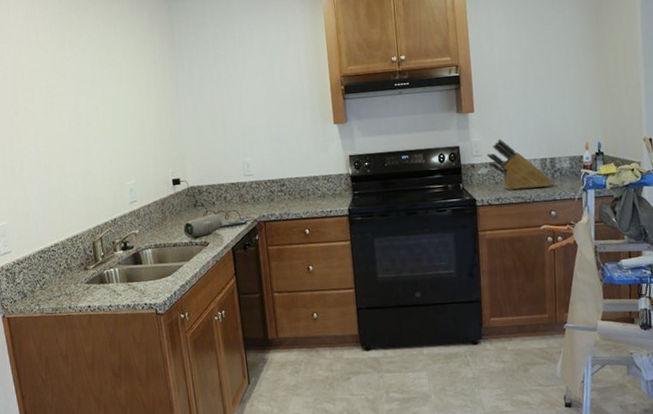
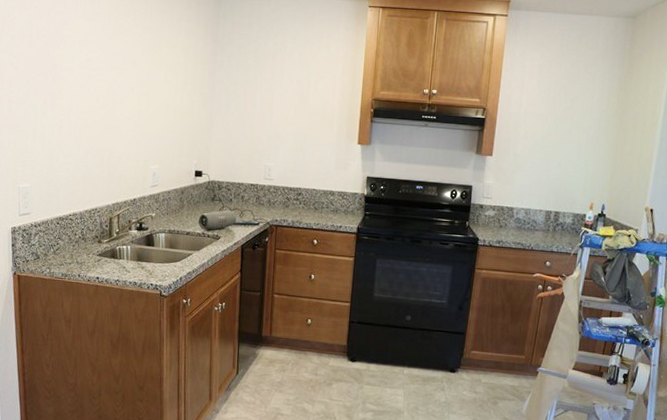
knife block: present [487,139,553,190] -> none [496,185,554,239]

